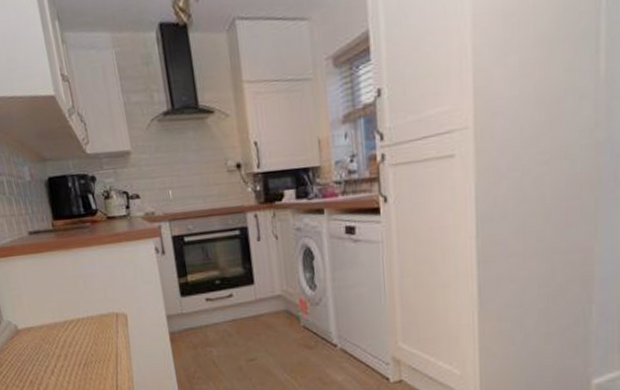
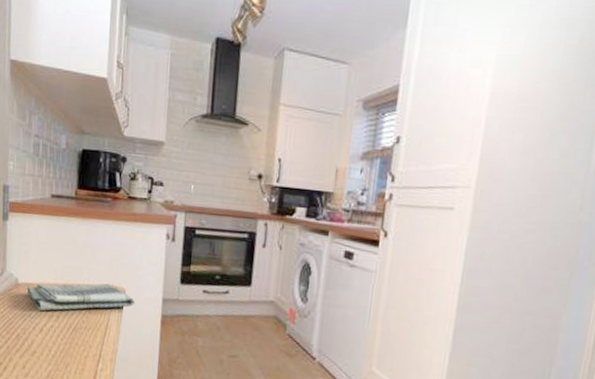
dish towel: none [28,312,140,352] -> present [27,283,136,311]

